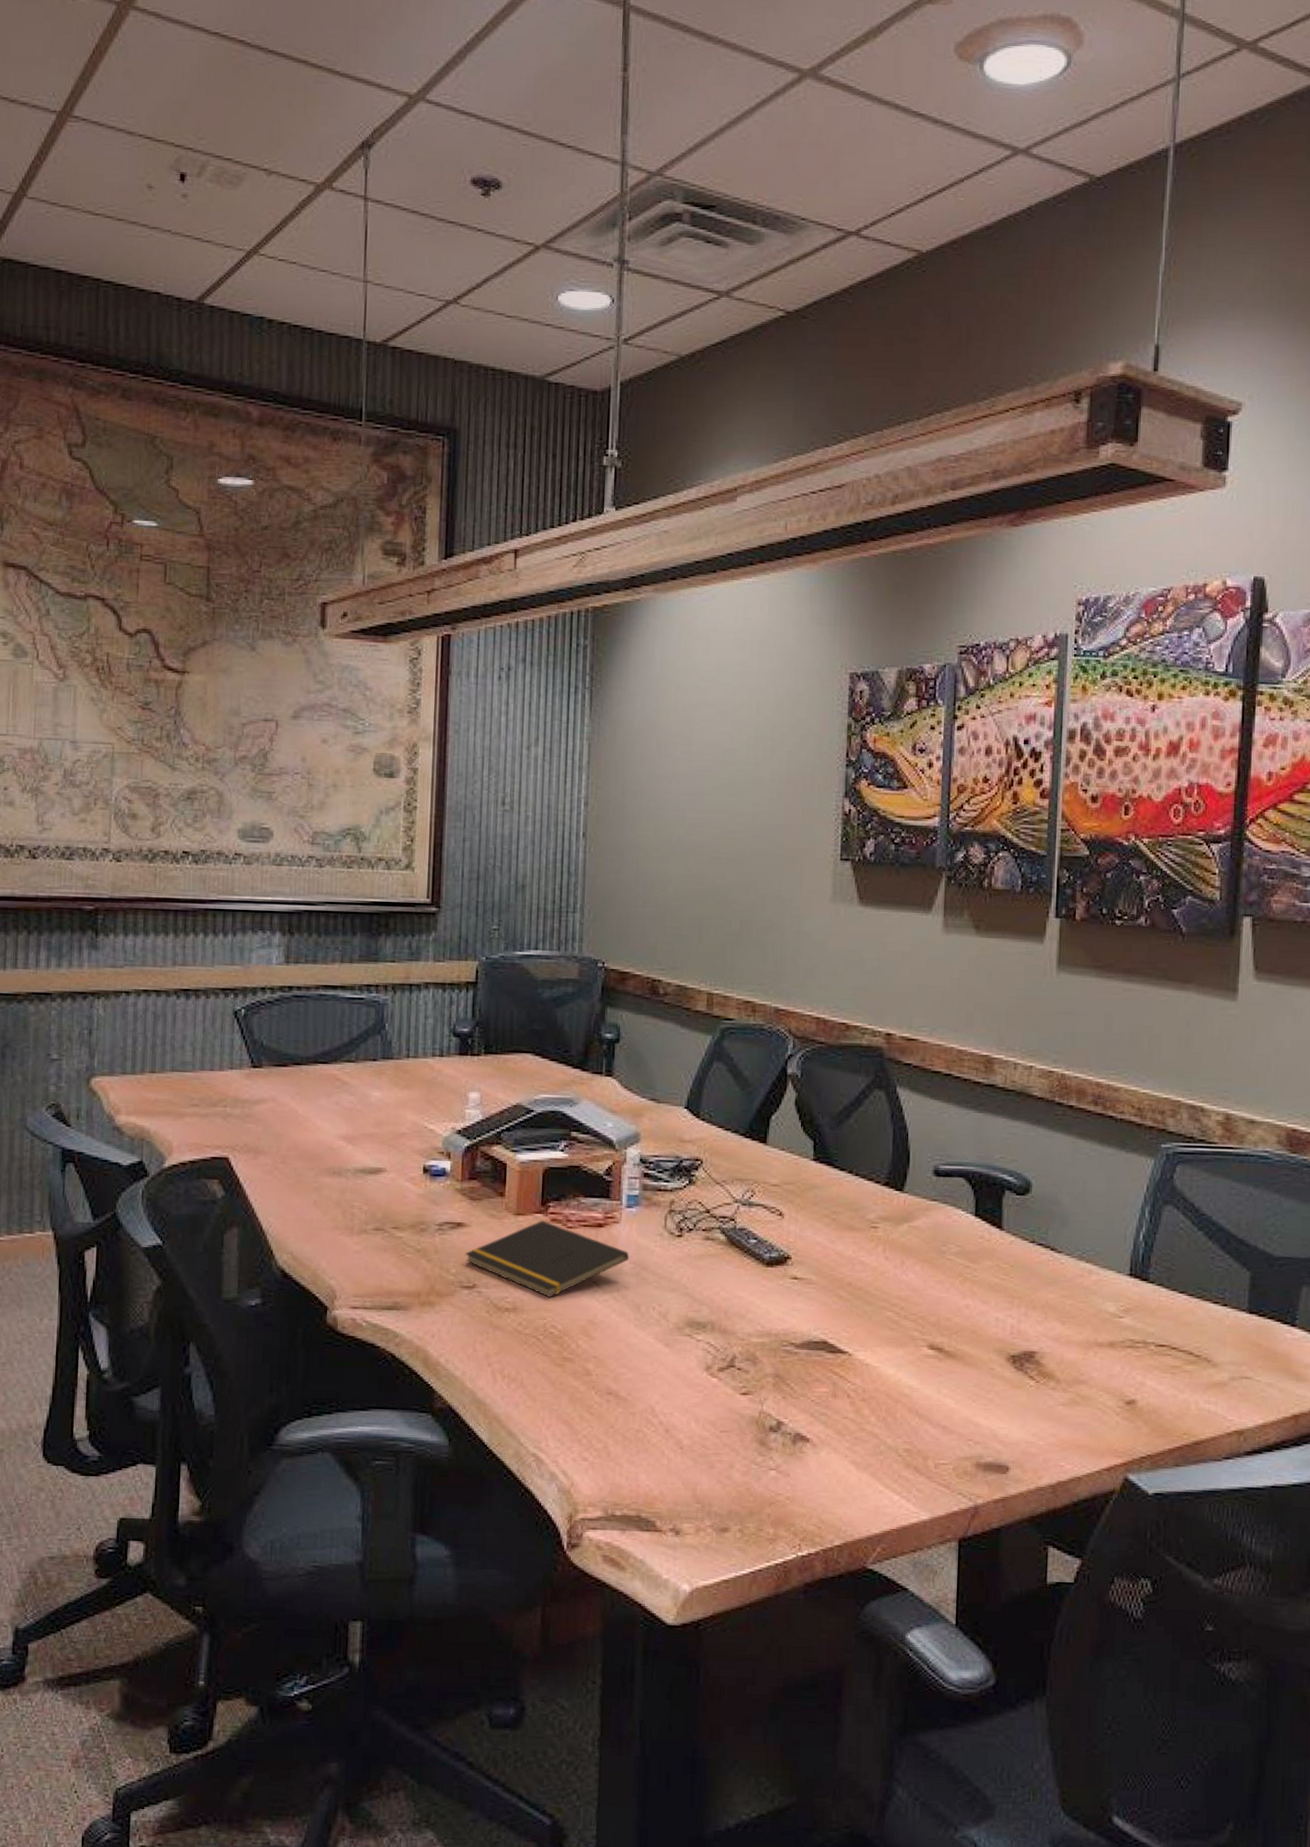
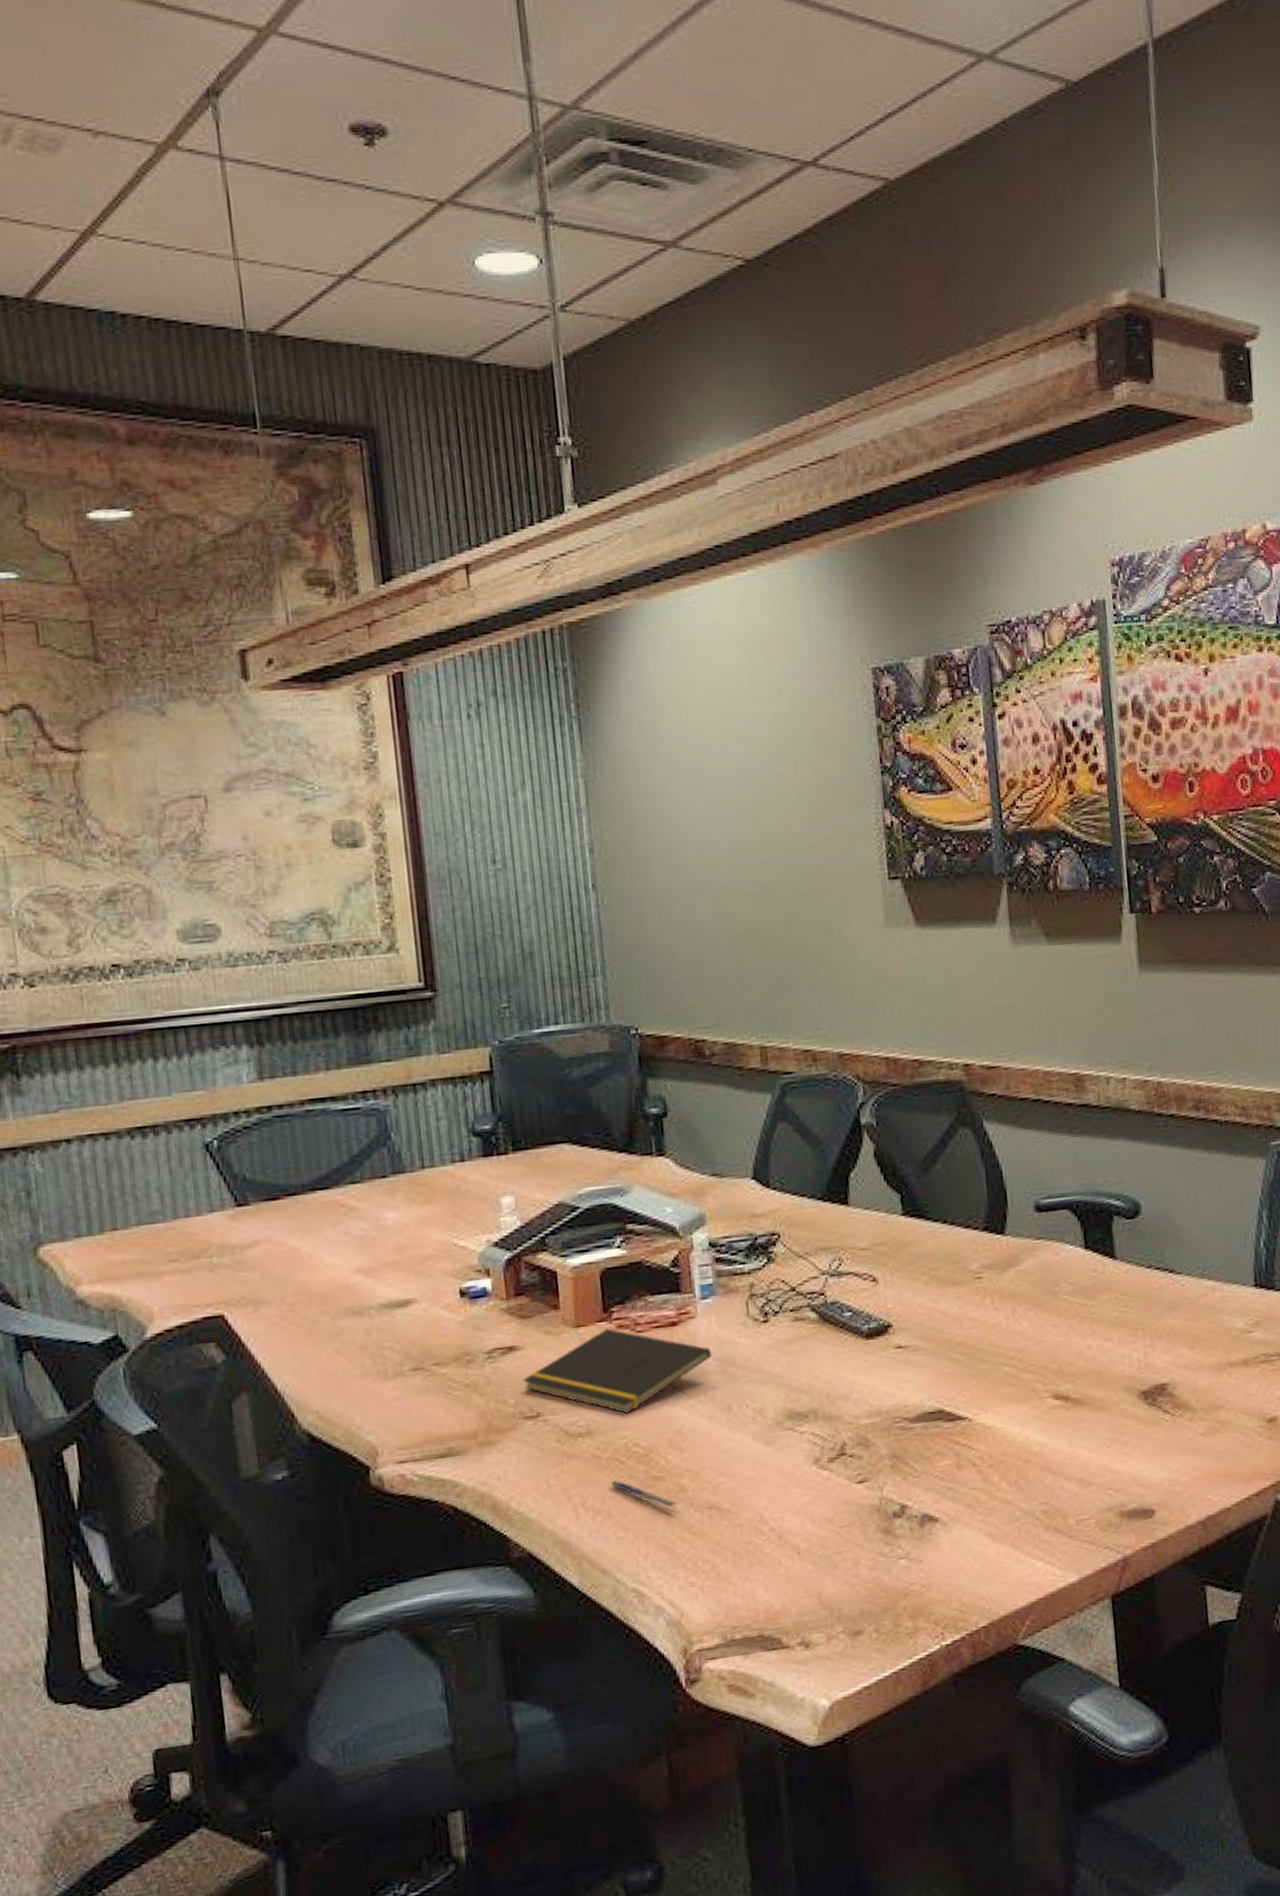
pen: none [525,1354,584,1388] -> present [609,1479,680,1509]

